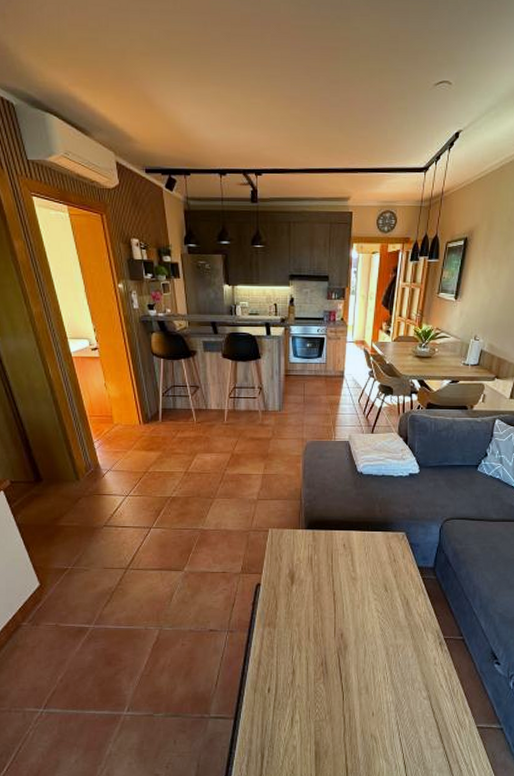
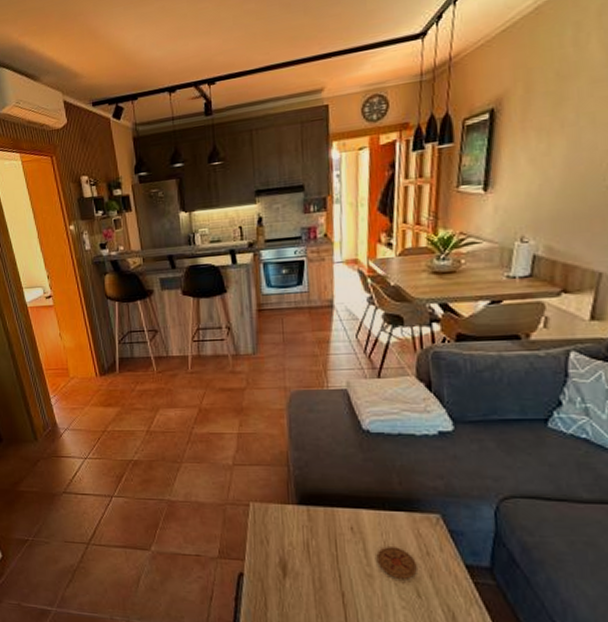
coaster: none [360,557,387,579] -> present [376,547,417,579]

